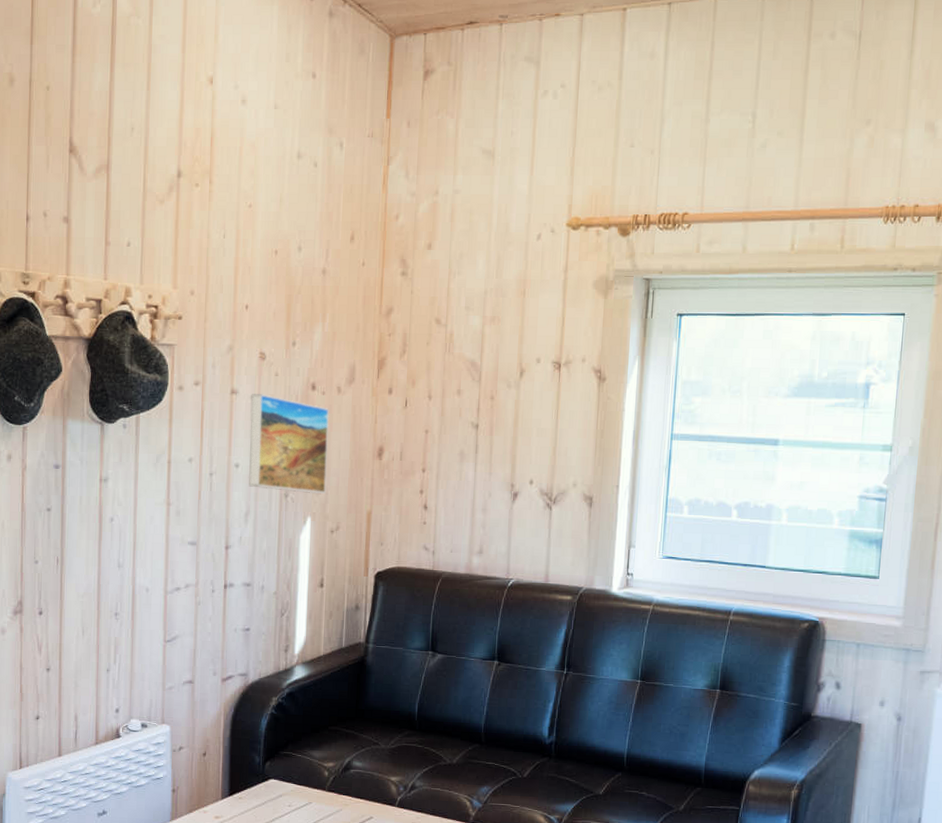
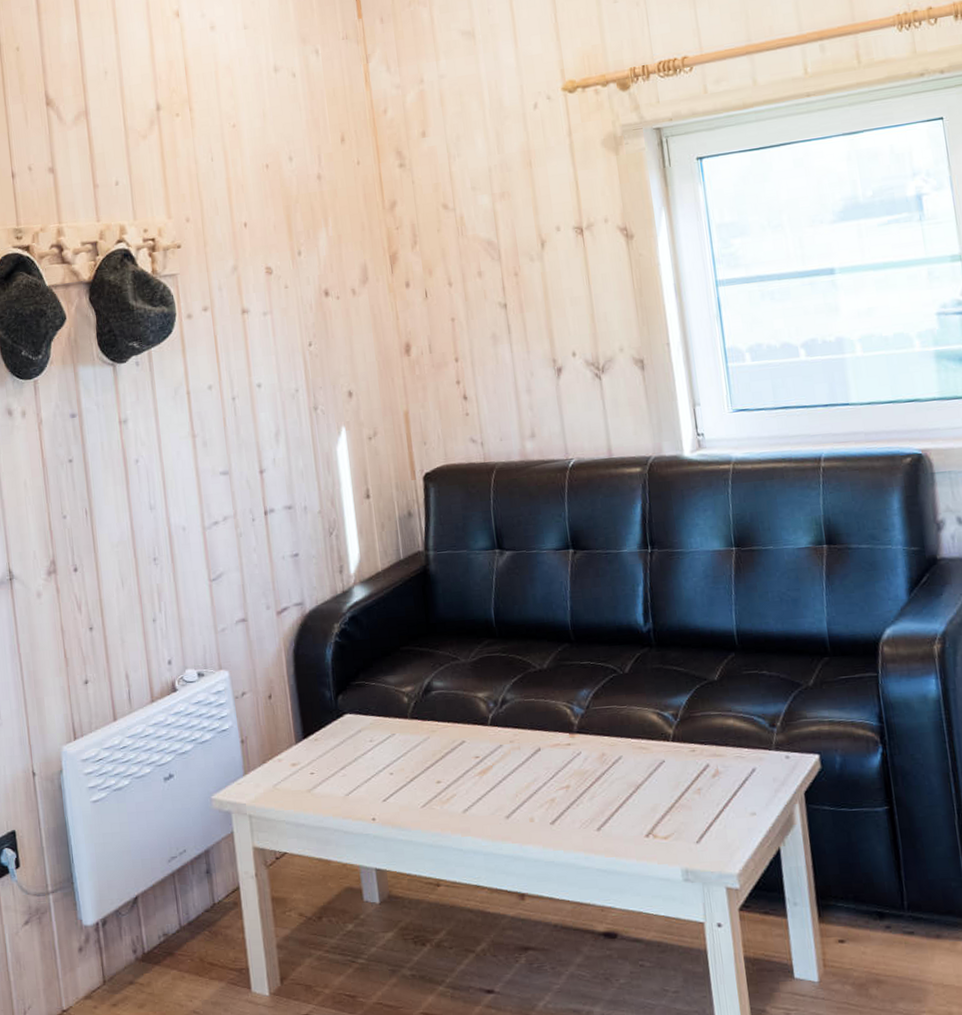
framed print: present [248,394,330,494] -> none [263,308,356,405]

